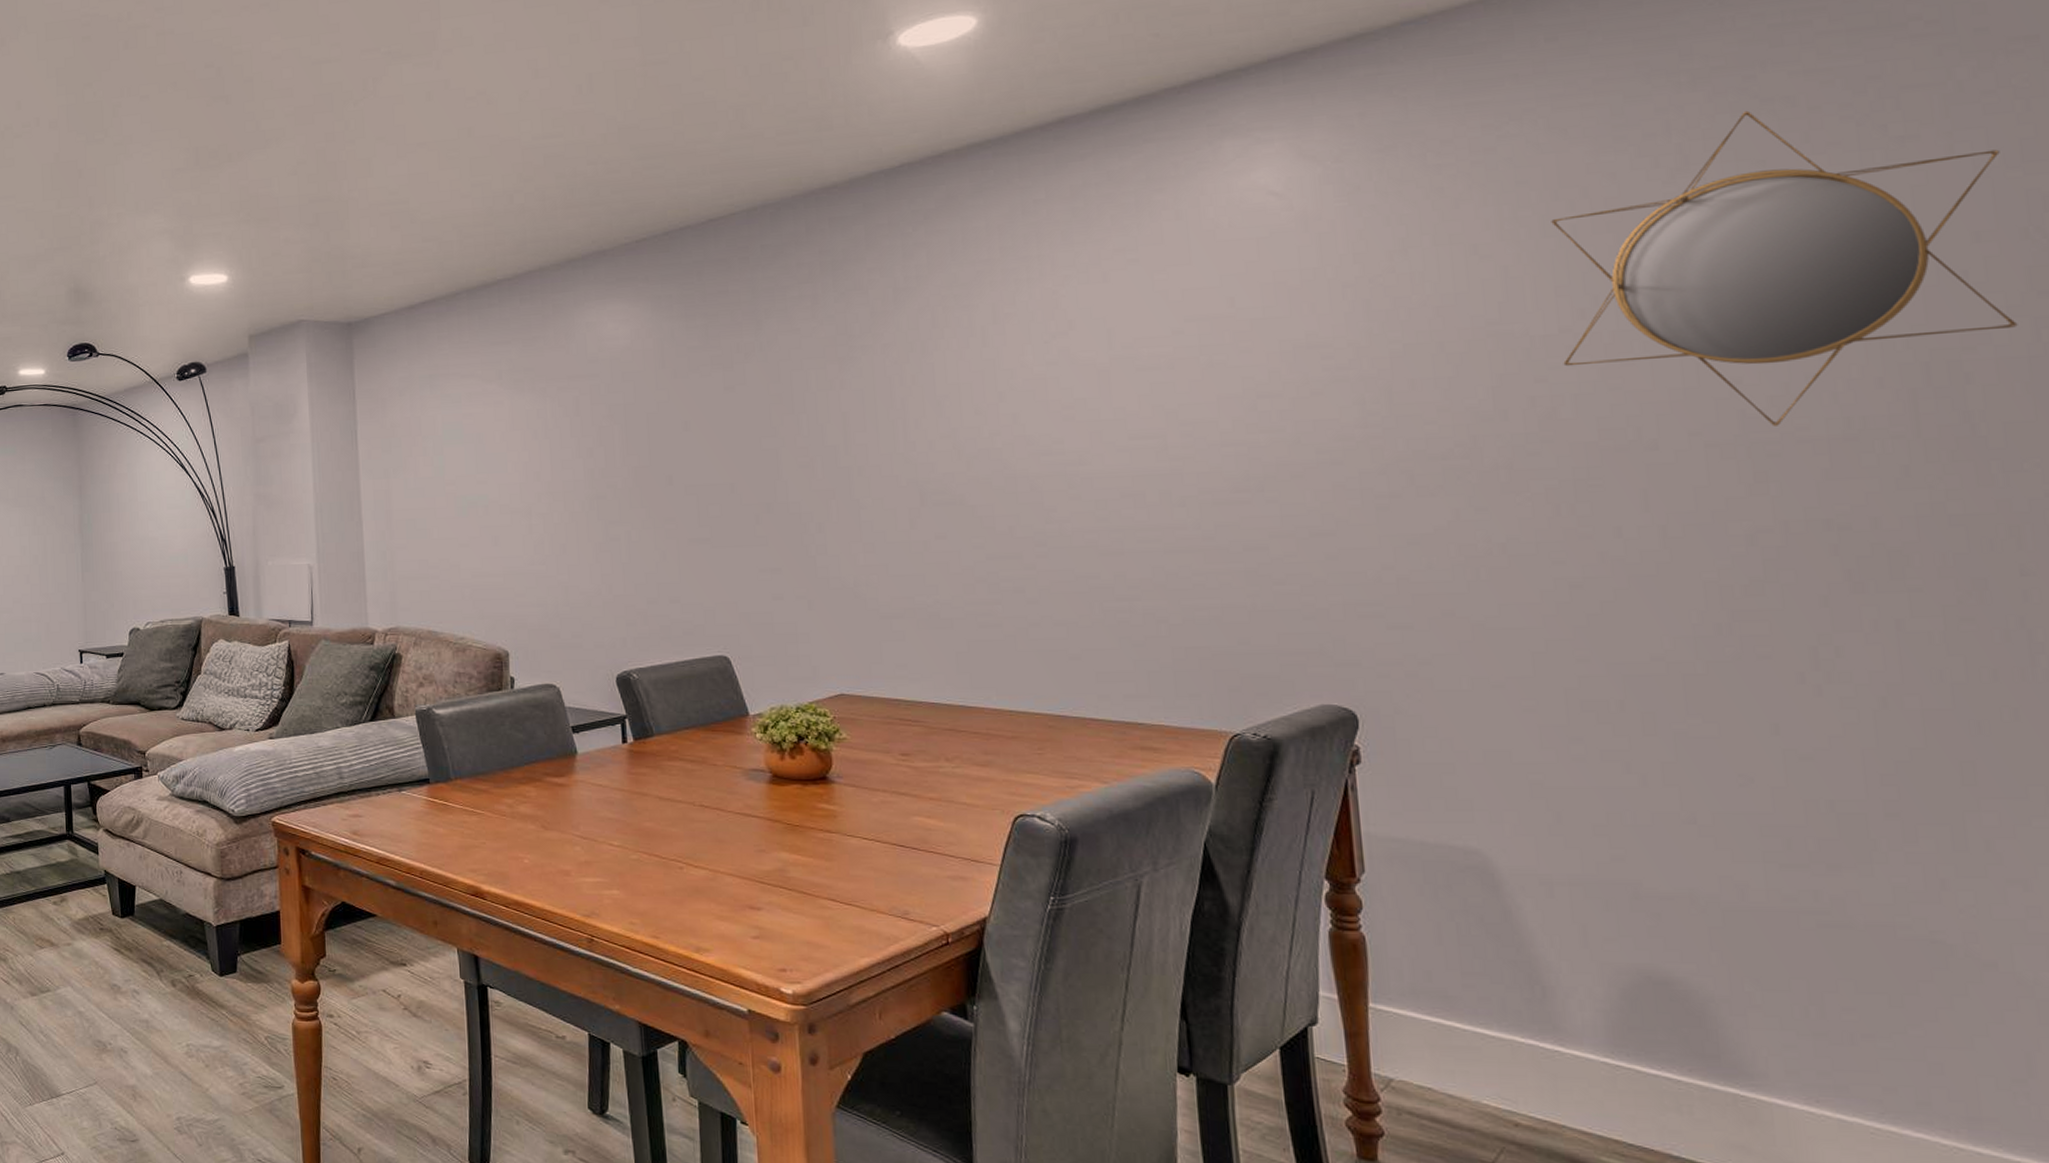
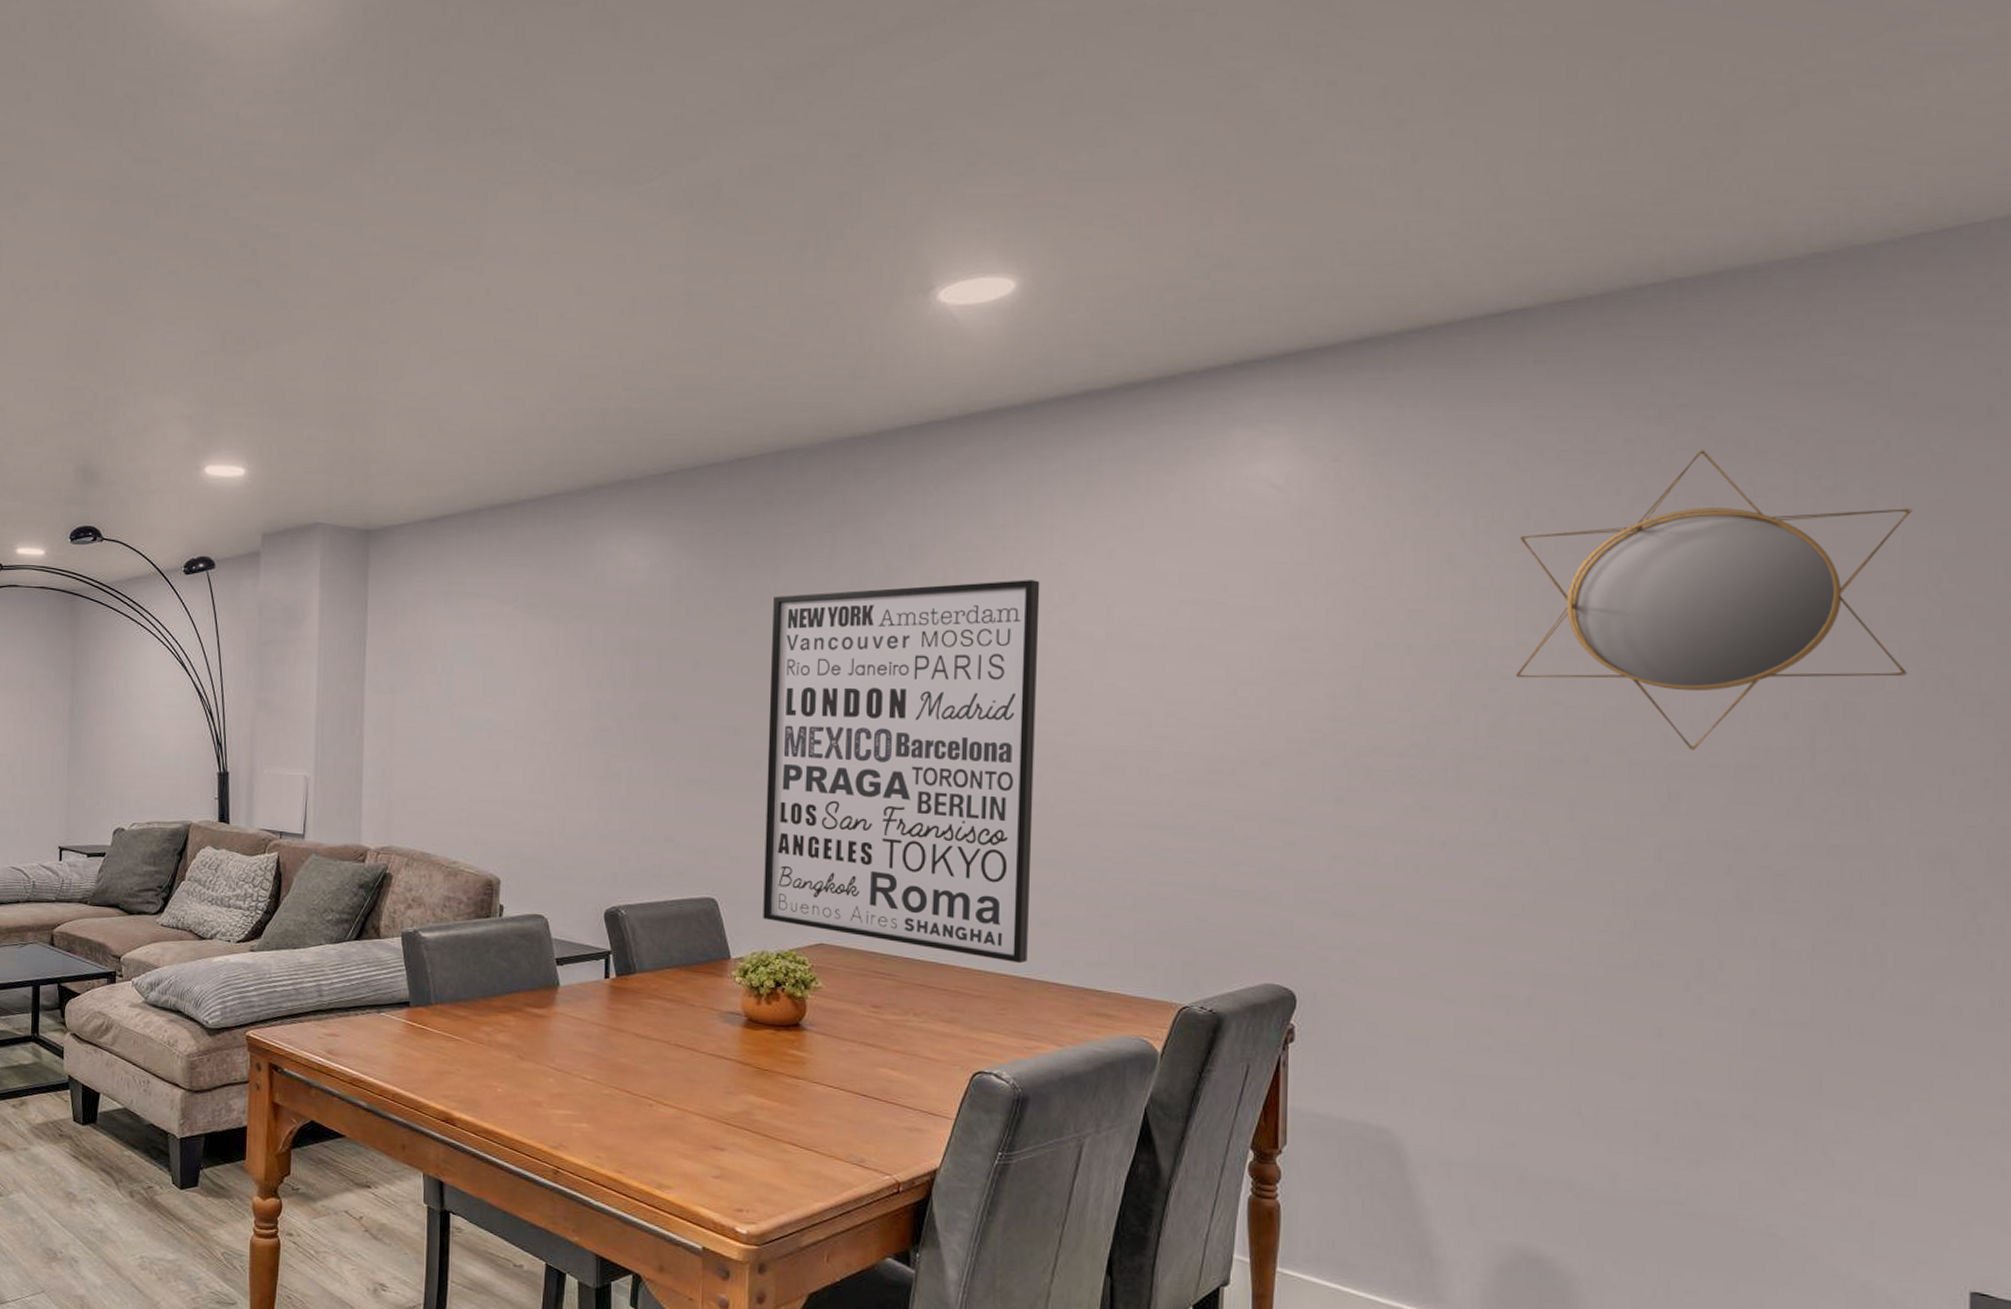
wall art: none [758,311,1061,701] -> present [763,580,1040,964]

